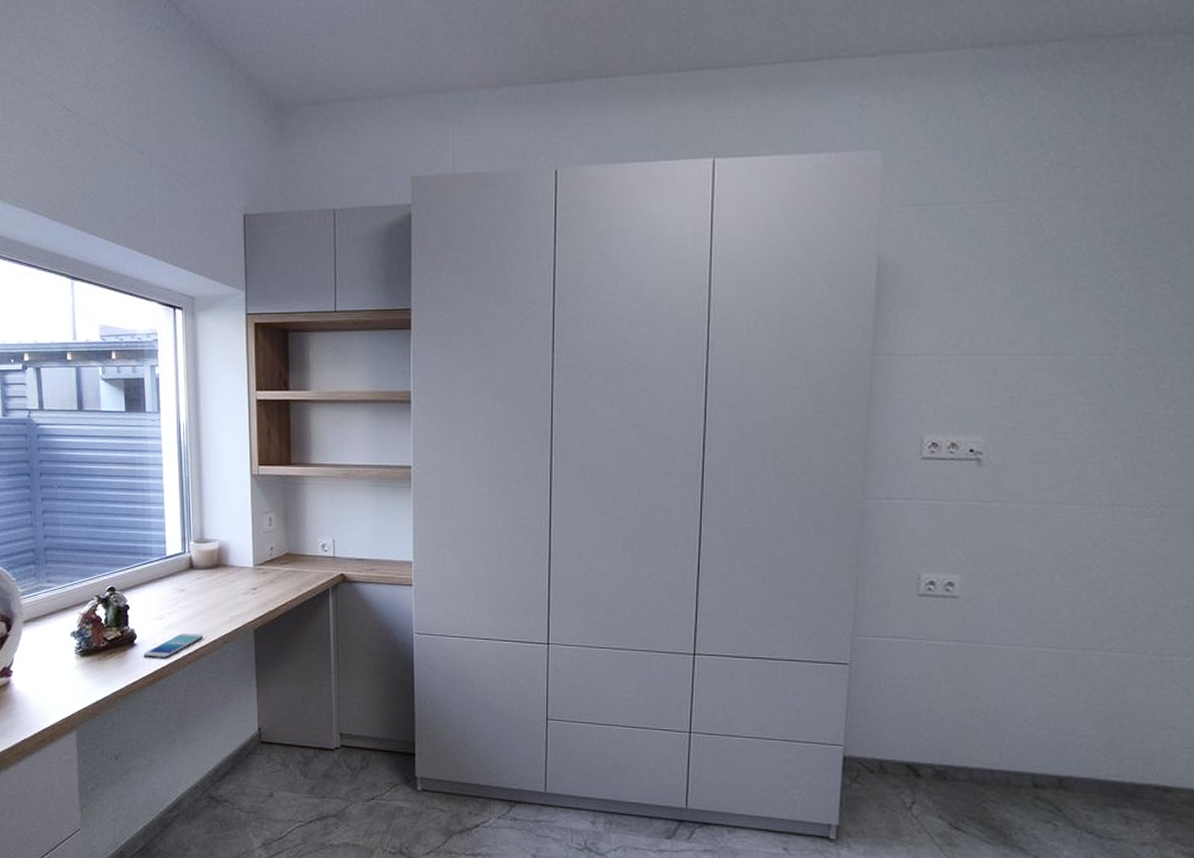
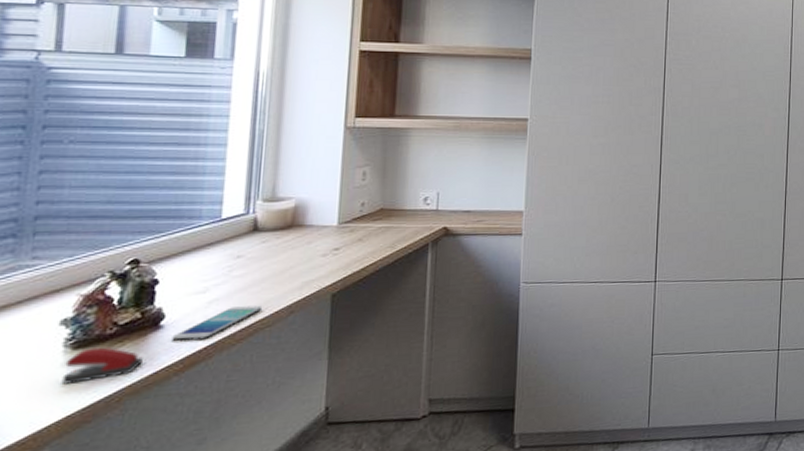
stapler: none [77,656,126,683] -> present [61,347,143,384]

